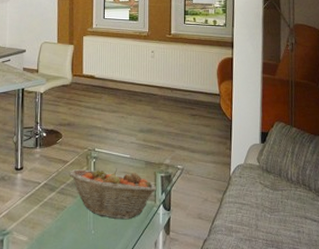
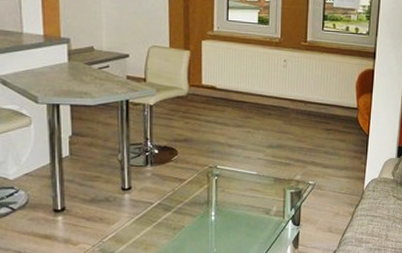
fruit basket: present [69,168,157,220] -> none [186,185,286,237]

